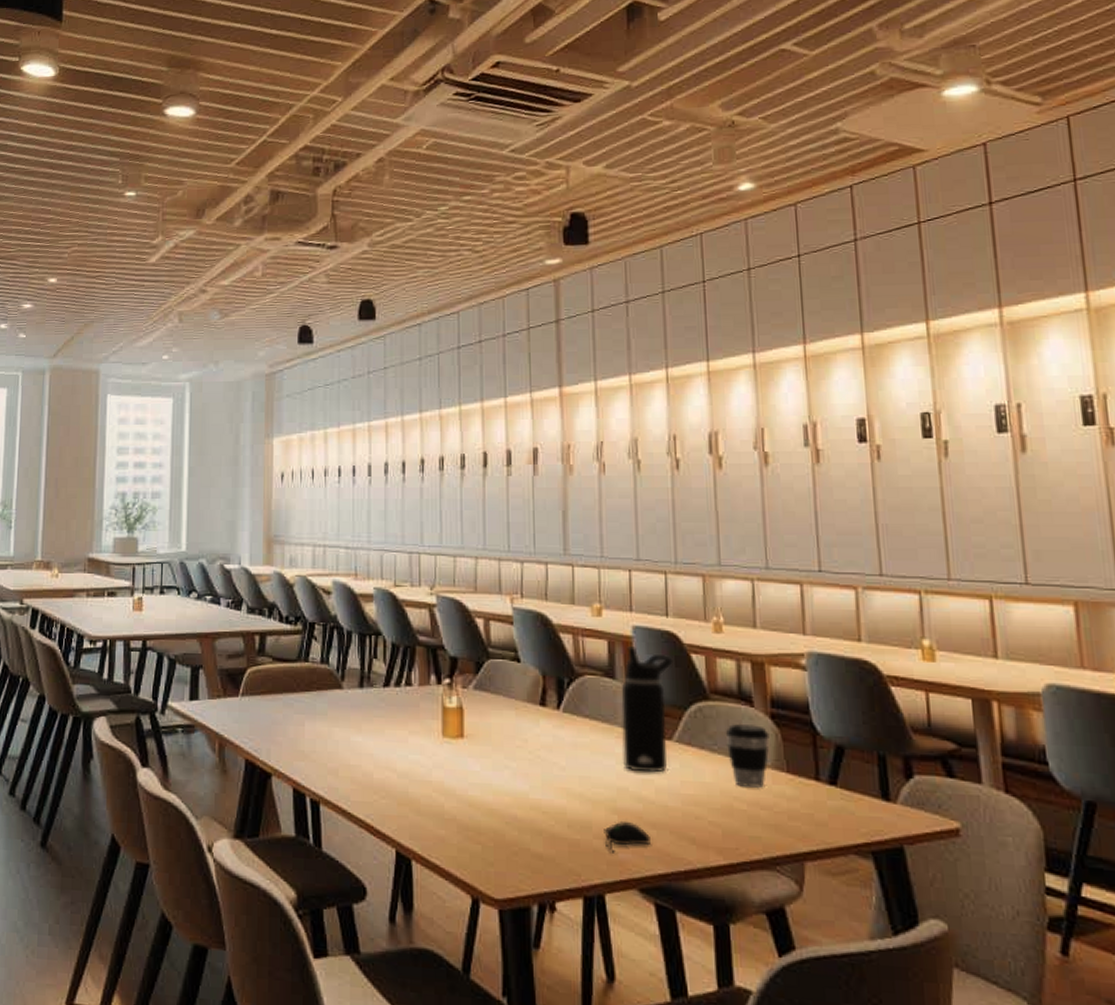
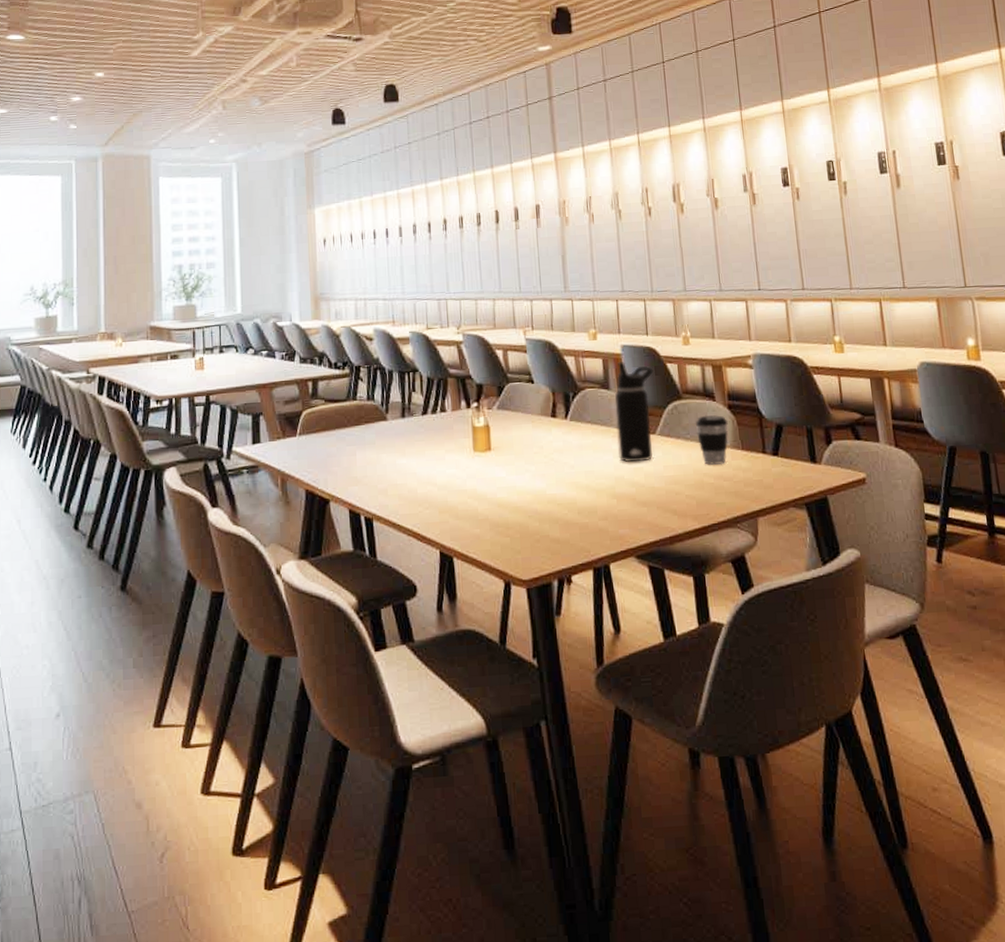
computer mouse: present [604,822,650,853] -> none [606,504,643,530]

